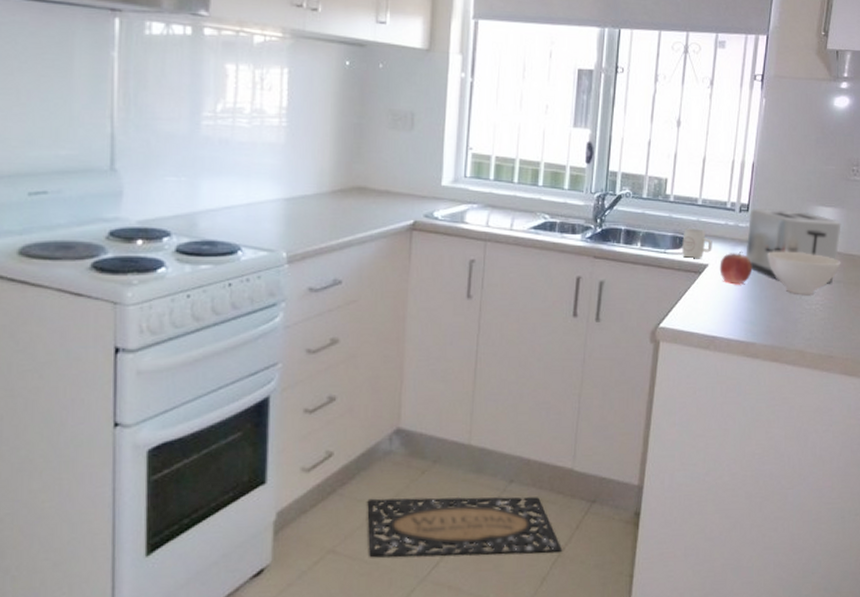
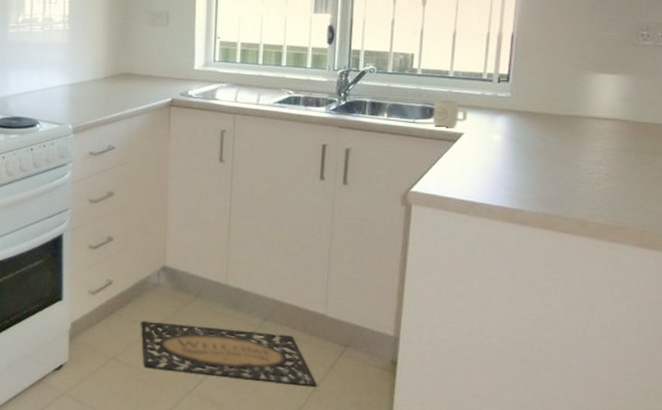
fruit: present [719,250,752,284] -> none [476,120,515,152]
toaster: present [745,207,841,284] -> none [507,77,629,153]
bowl: present [767,251,841,296] -> none [534,120,630,164]

